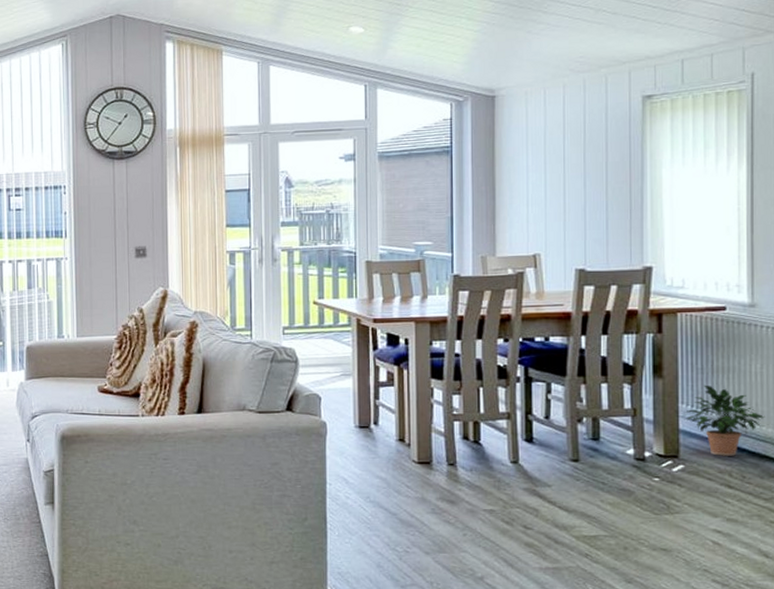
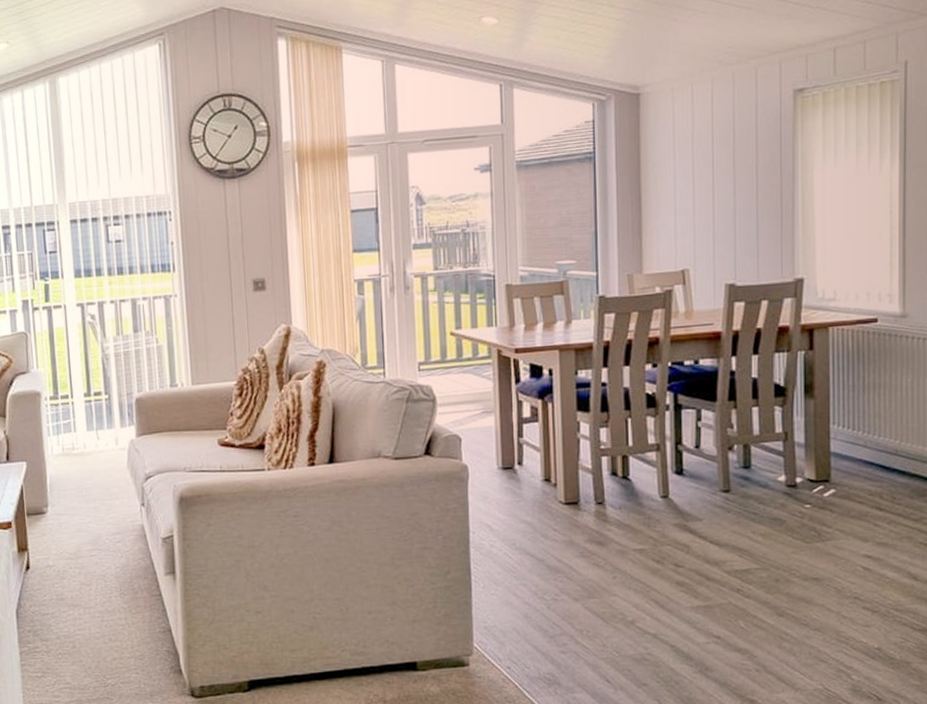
potted plant: present [684,385,765,456] -> none [835,403,915,478]

